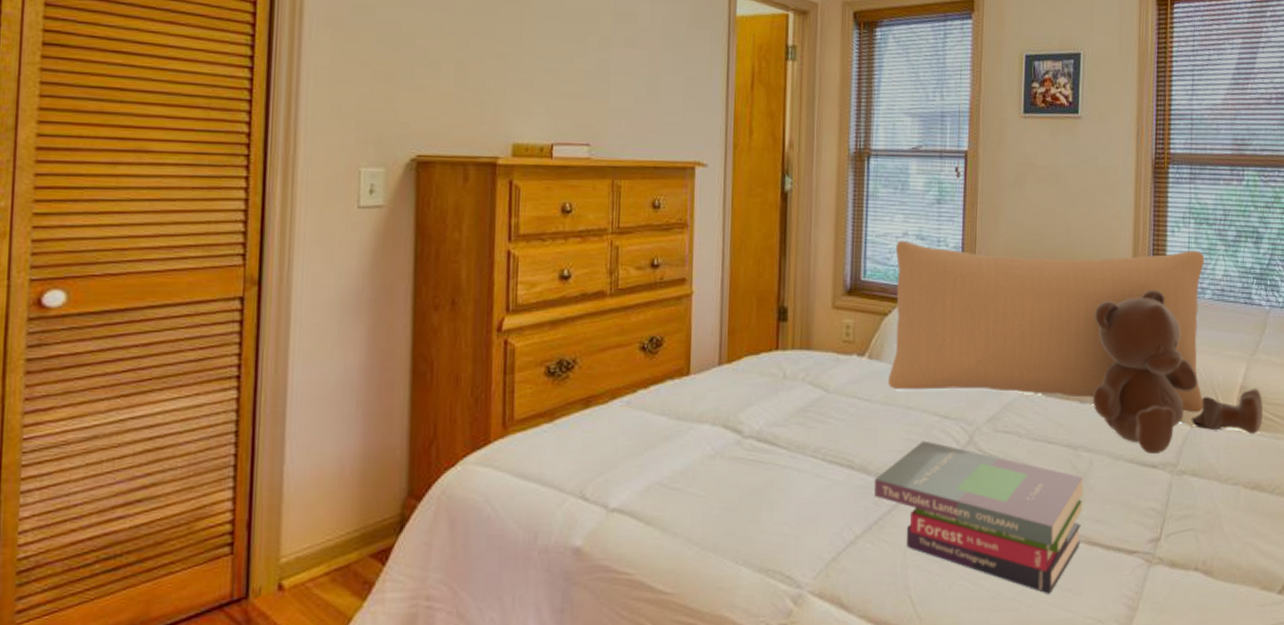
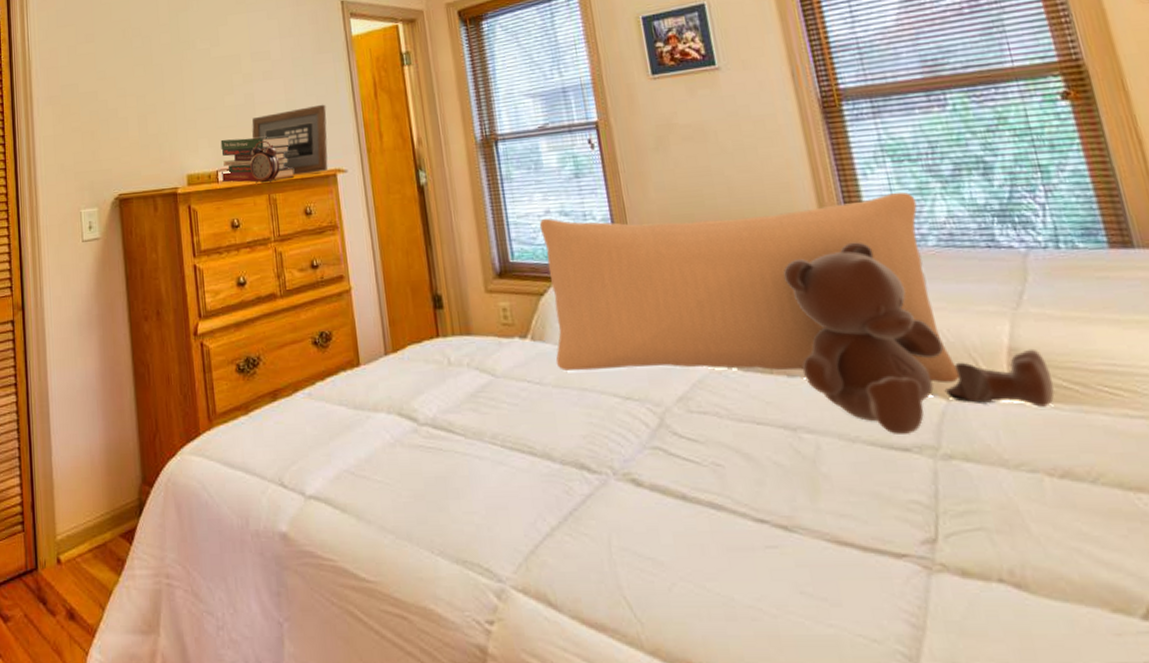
books: none [557,109,647,166] -> present [220,136,295,183]
alarm clock: none [593,118,631,166] -> present [249,141,280,184]
picture frame: none [602,86,694,163] -> present [252,104,328,175]
books: present [873,440,1084,594] -> none [560,424,826,603]

